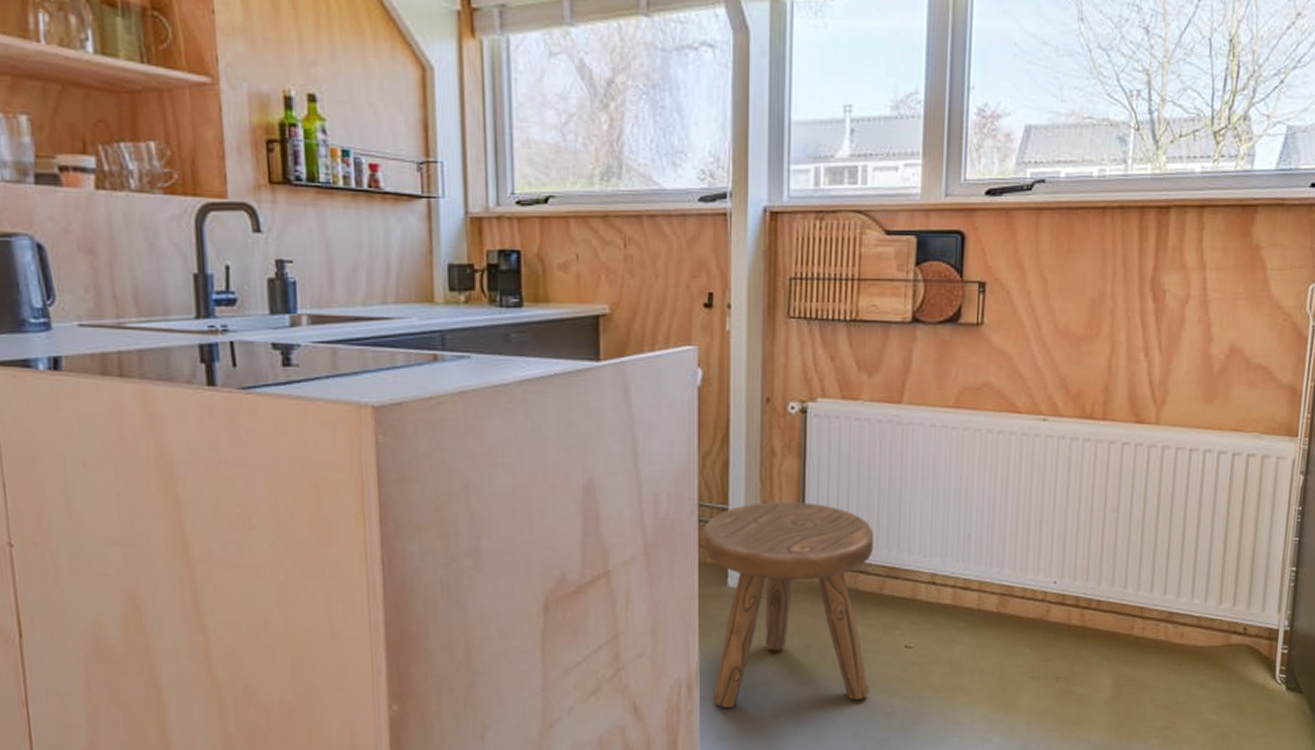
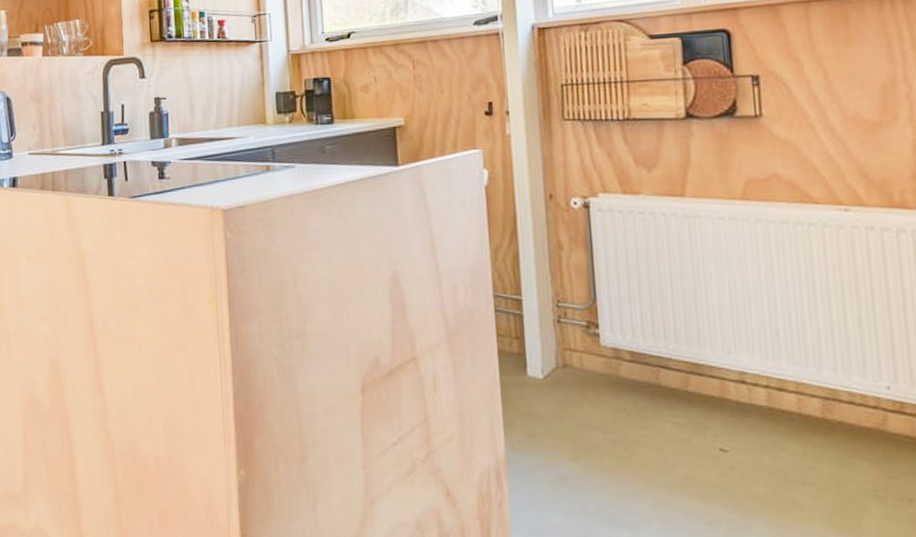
stool: present [703,501,874,709] -> none [500,293,686,505]

